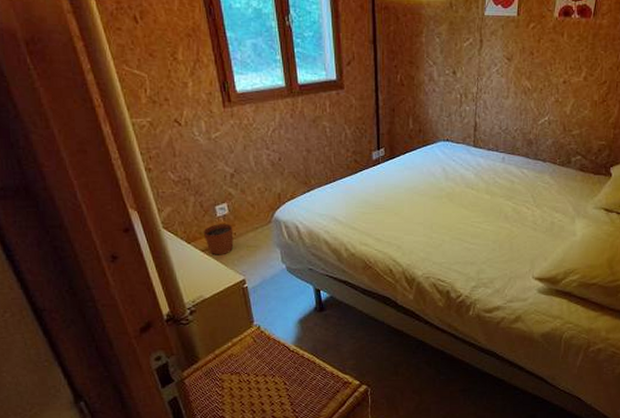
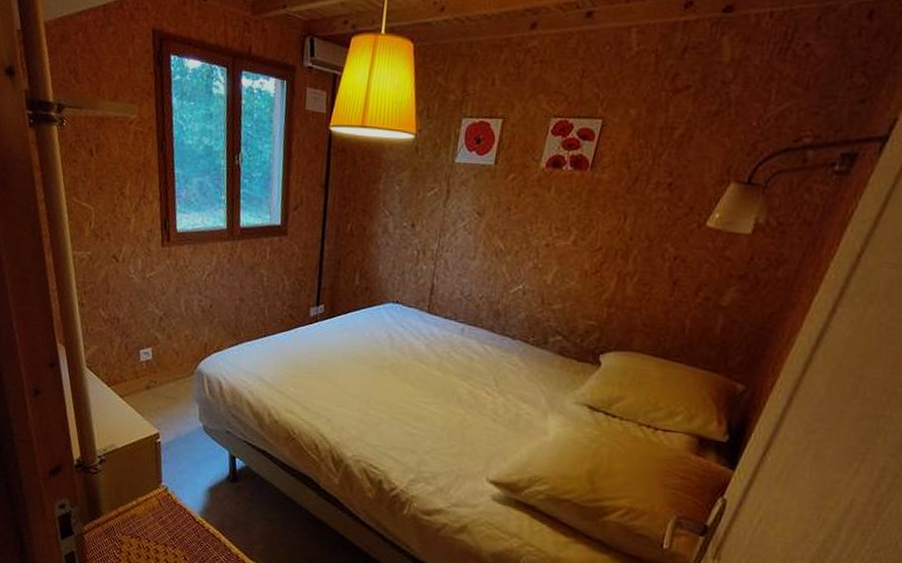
plant pot: present [203,217,234,255] -> none [124,361,155,404]

